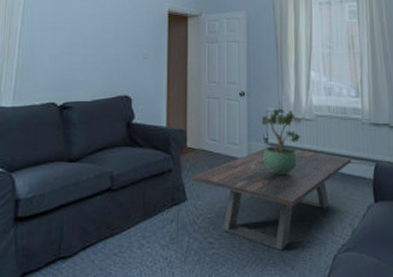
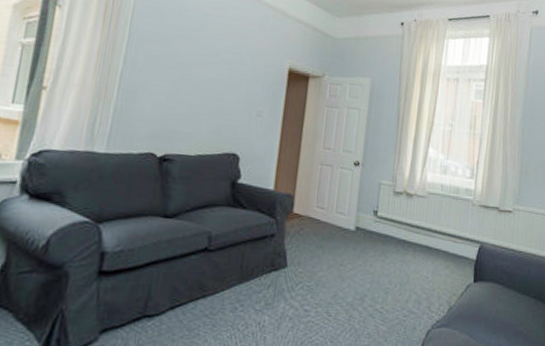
coffee table: present [193,145,352,251] -> none [295,218,458,322]
potted plant: present [261,108,301,175] -> none [371,181,411,249]

